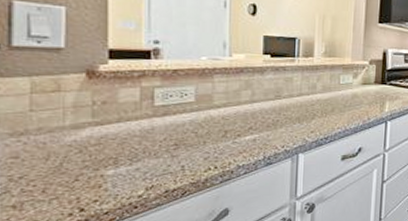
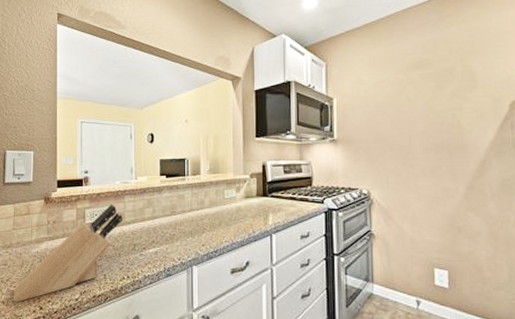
knife block: none [31,83,210,206] -> present [12,204,122,303]

